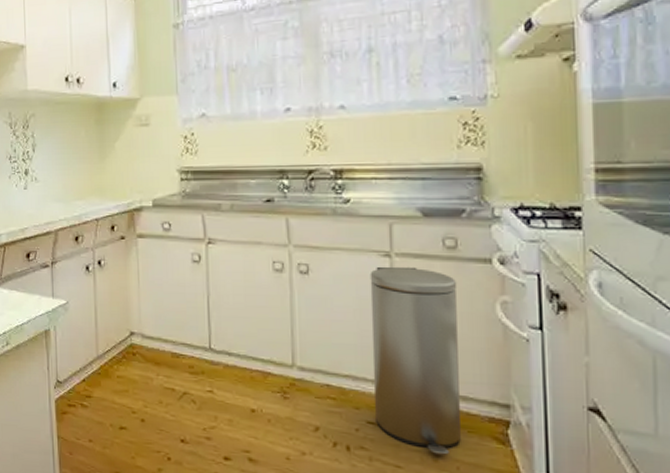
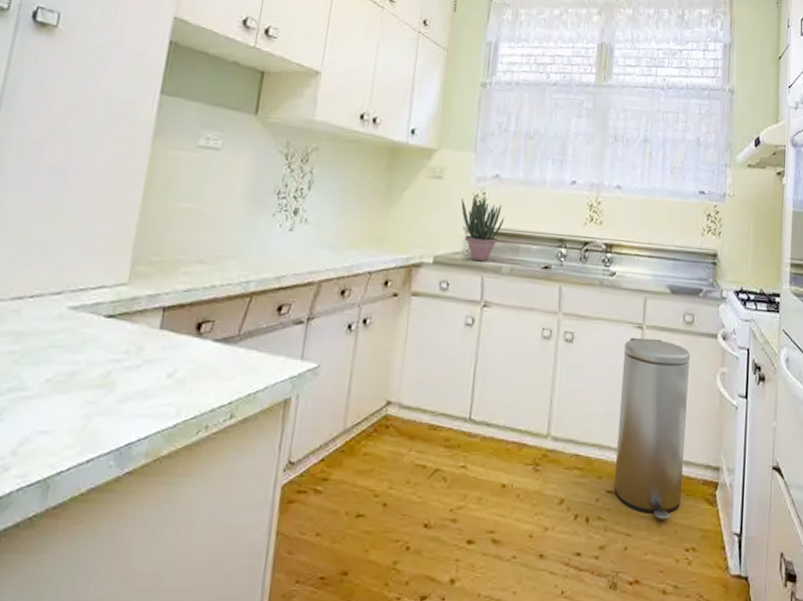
potted plant: none [171,137,217,201] -> present [461,195,505,262]

